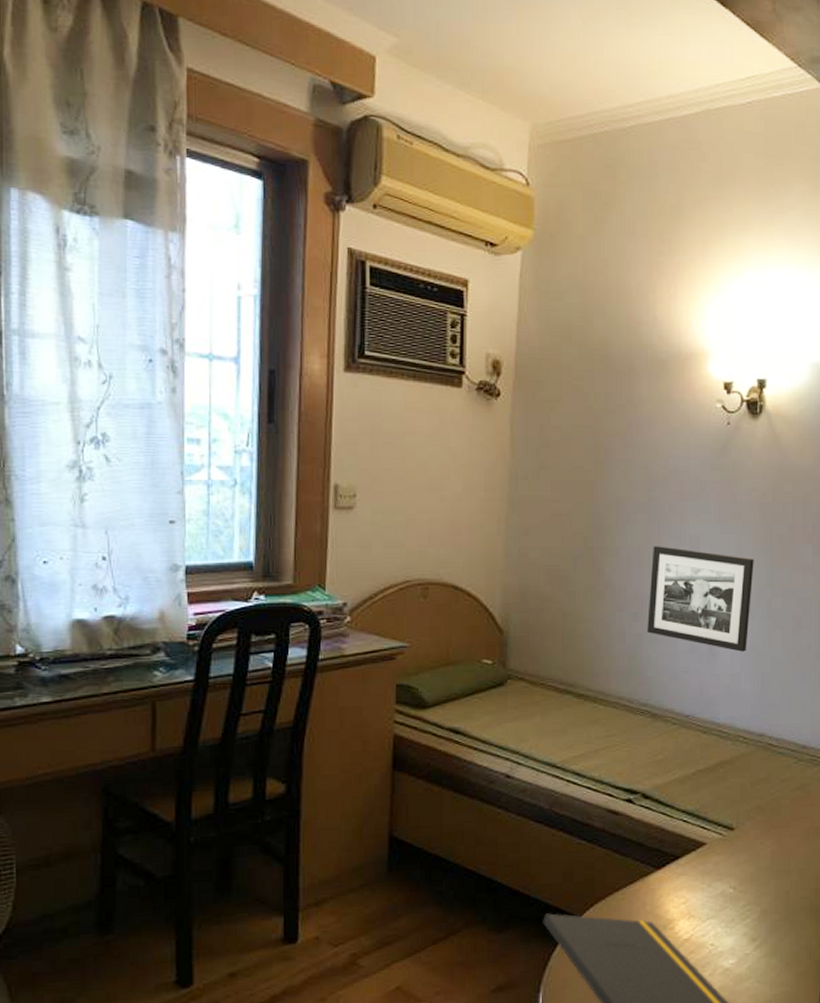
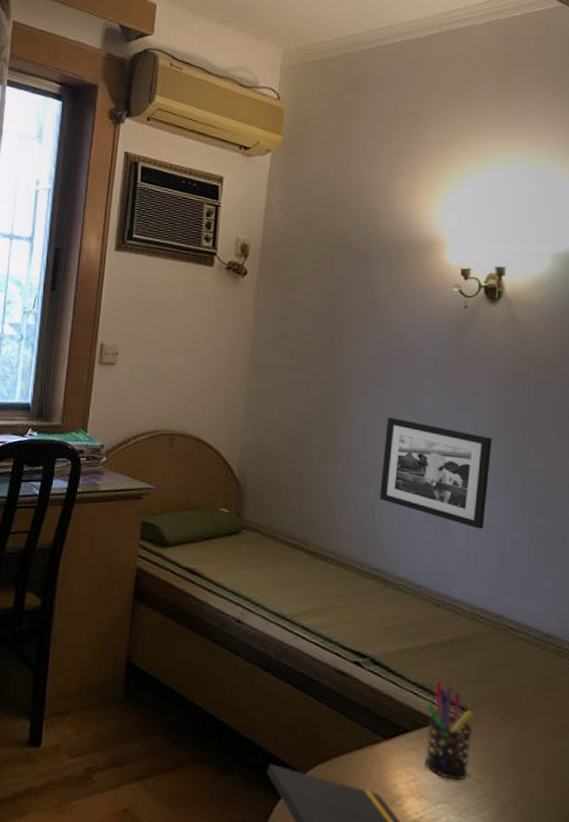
pen holder: none [694,805,737,896] -> present [424,680,473,781]

